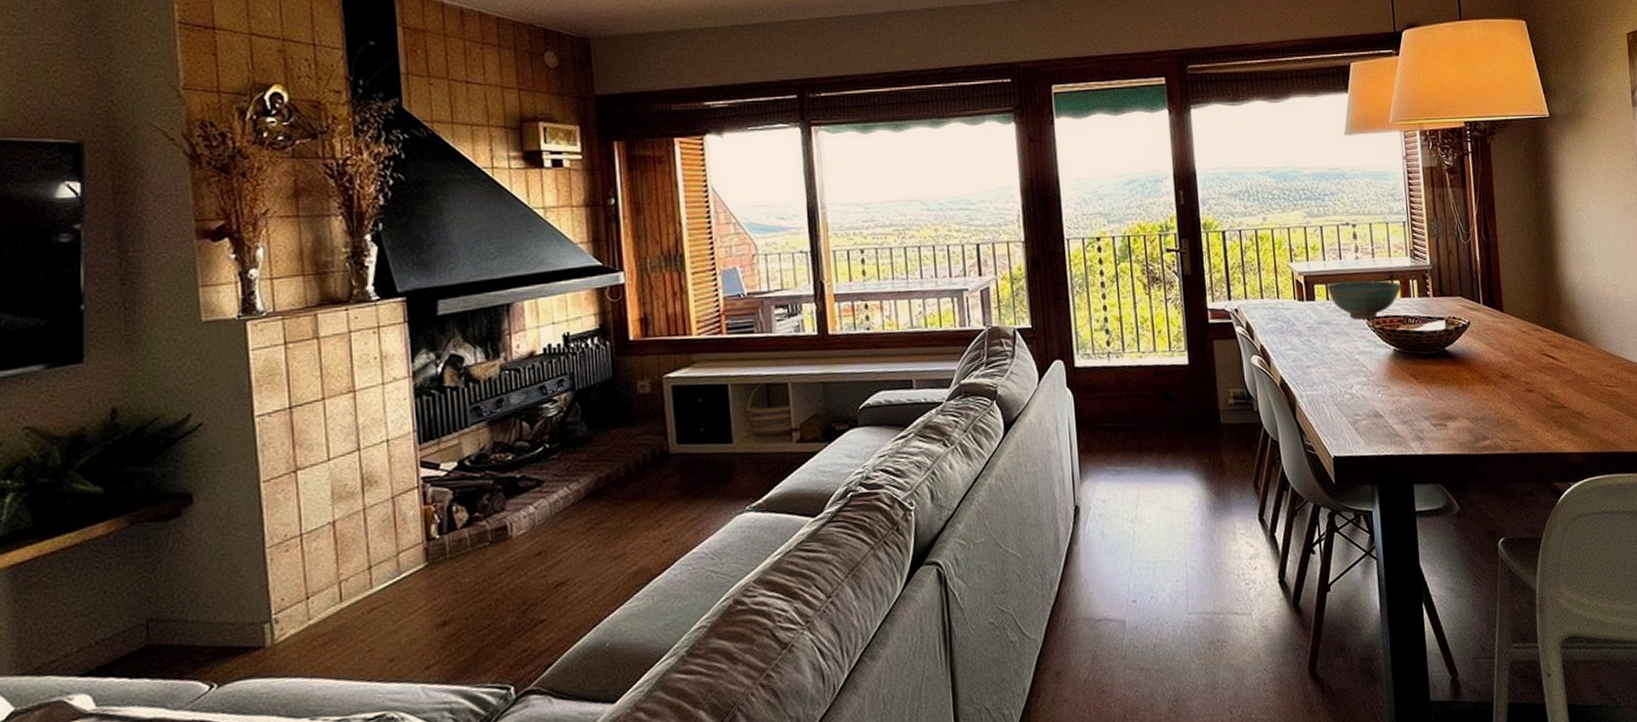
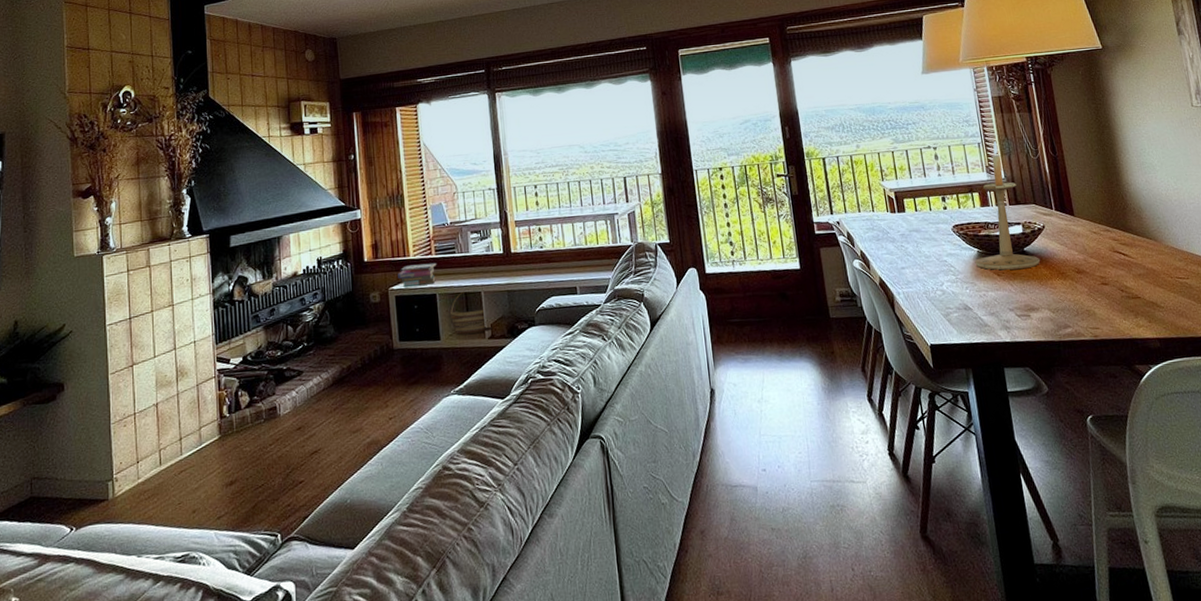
books: none [675,344,729,374] -> present [398,262,437,287]
bowl: present [1326,280,1402,320] -> none [914,193,981,227]
candlestick: none [1390,221,1463,373] -> present [975,141,1041,271]

